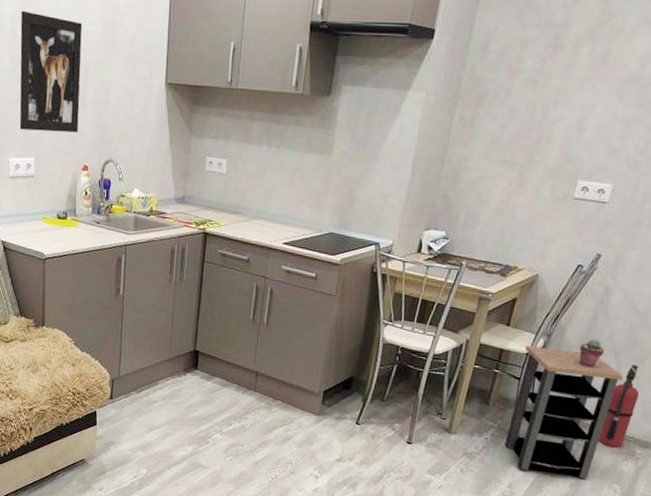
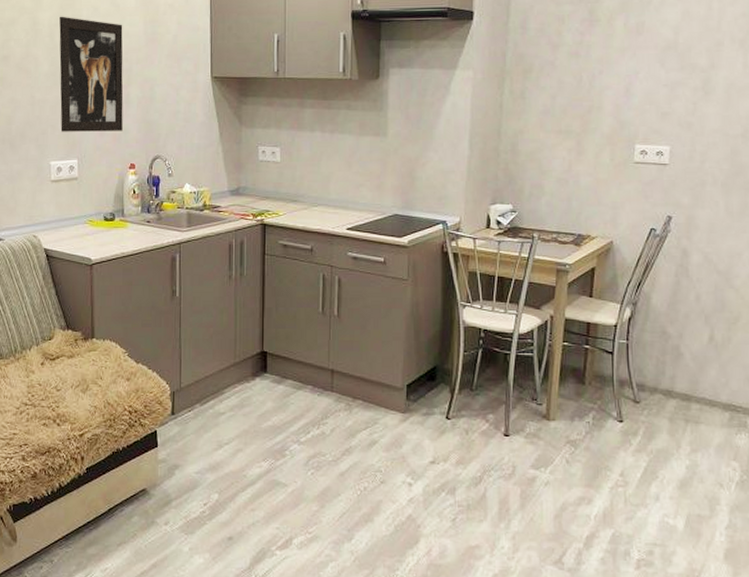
side table: present [504,346,624,479] -> none [608,317,719,458]
potted succulent: present [579,339,605,368] -> none [668,304,694,334]
fire extinguisher: present [597,364,640,448] -> none [705,328,739,420]

